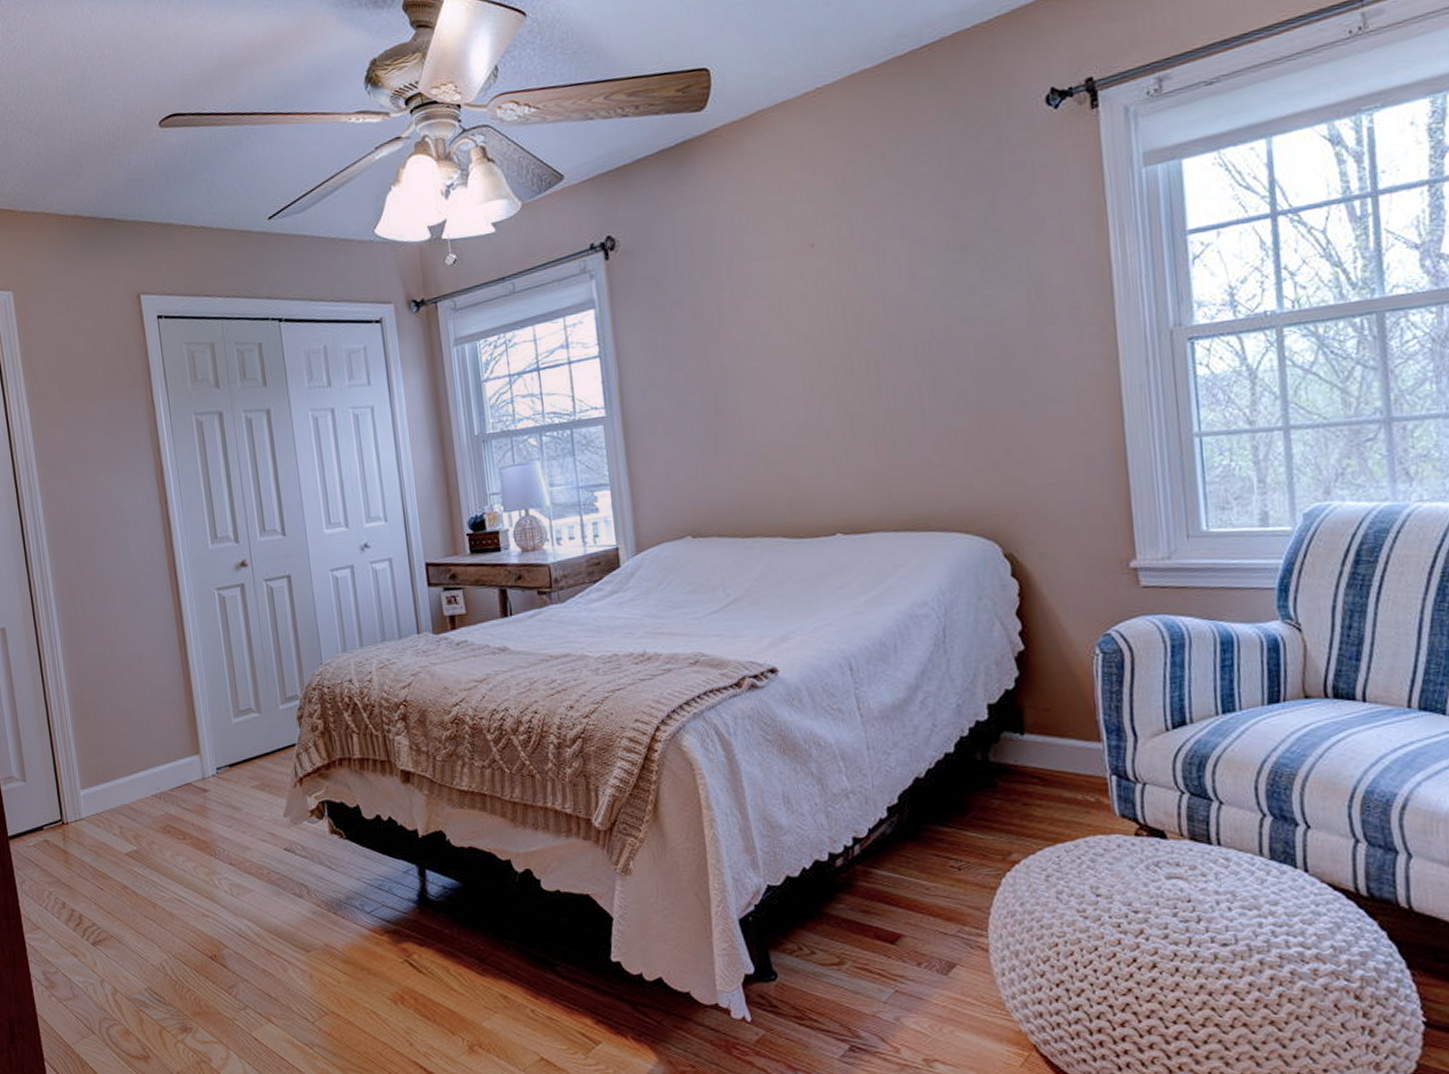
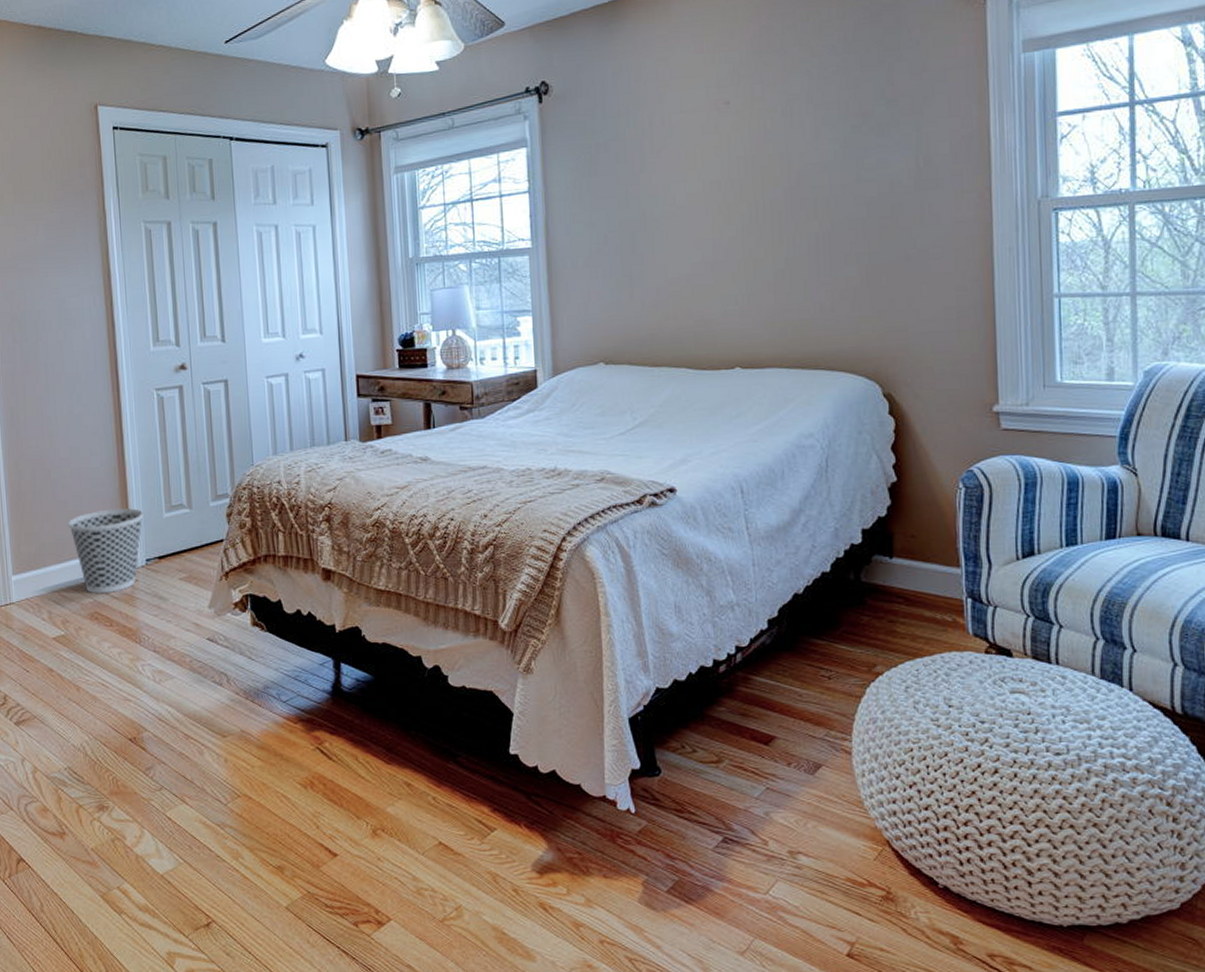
wastebasket: none [133,715,211,806] -> present [67,508,143,594]

